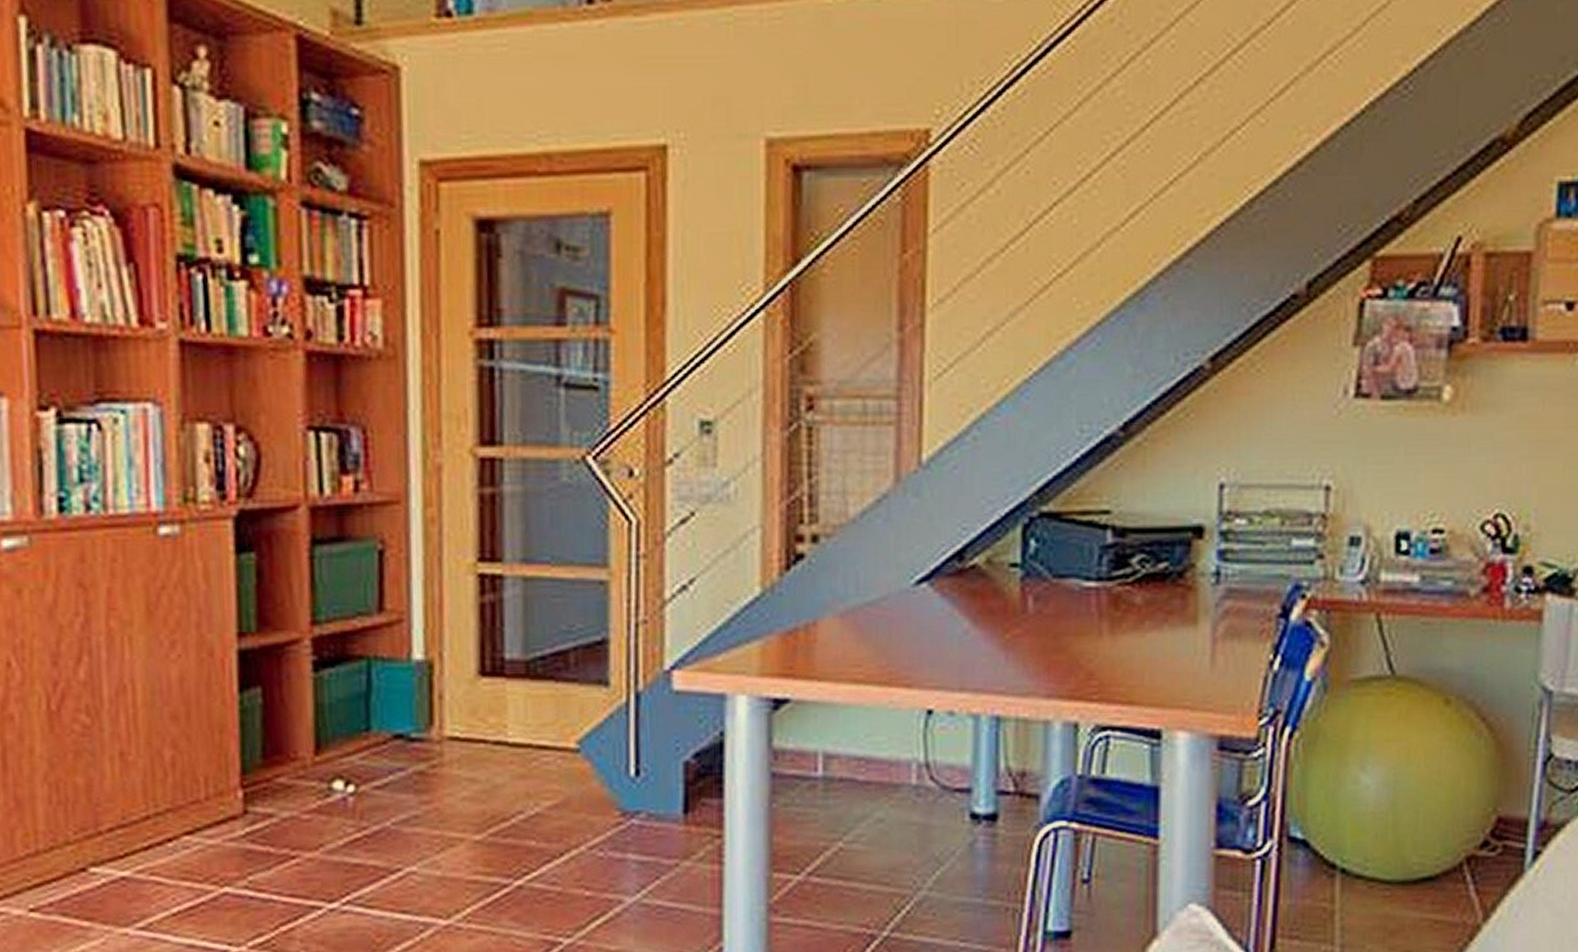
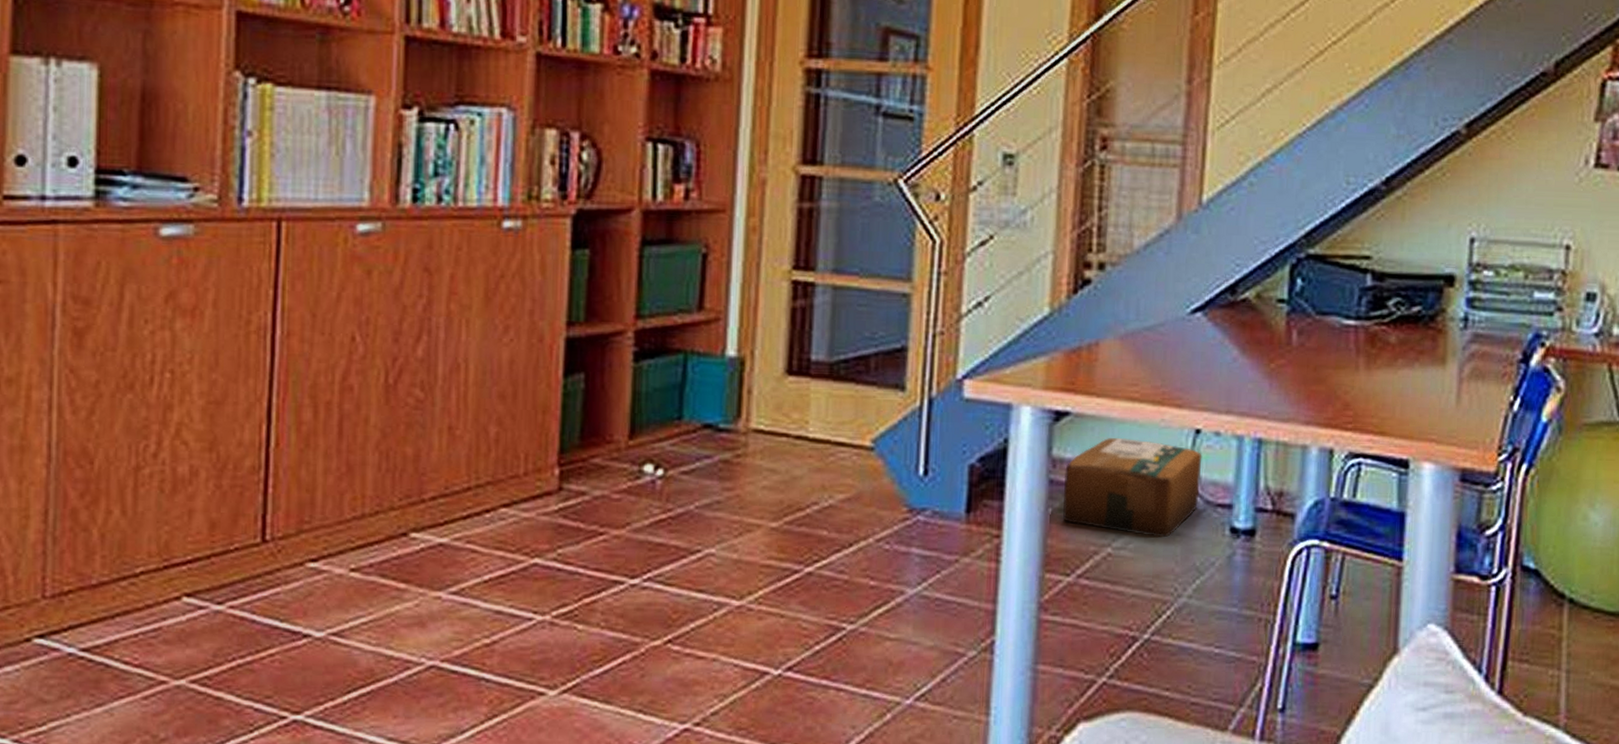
cardboard box: none [787,724,936,828] -> present [1063,438,1202,538]

